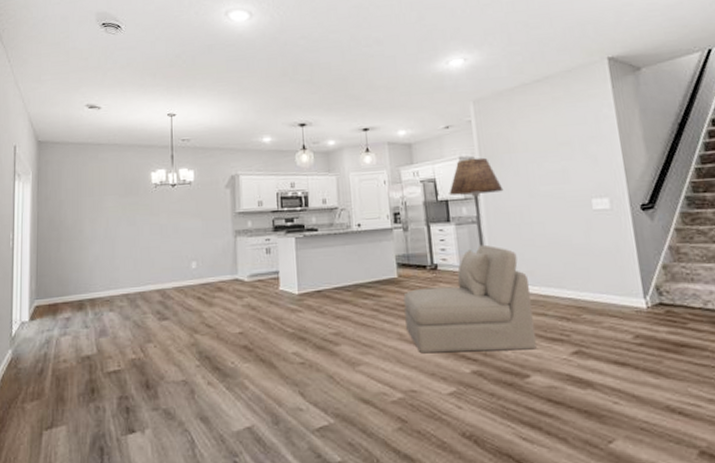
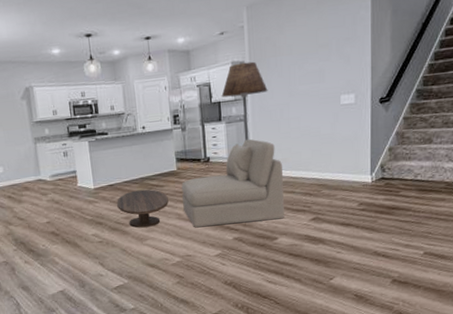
coffee table: none [324,299,388,349] -> present [116,189,169,228]

